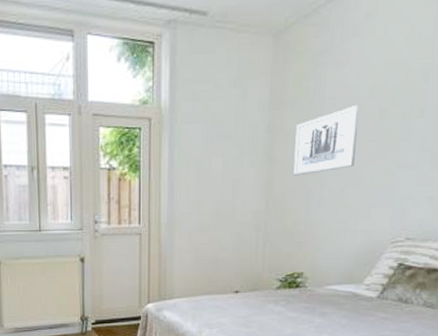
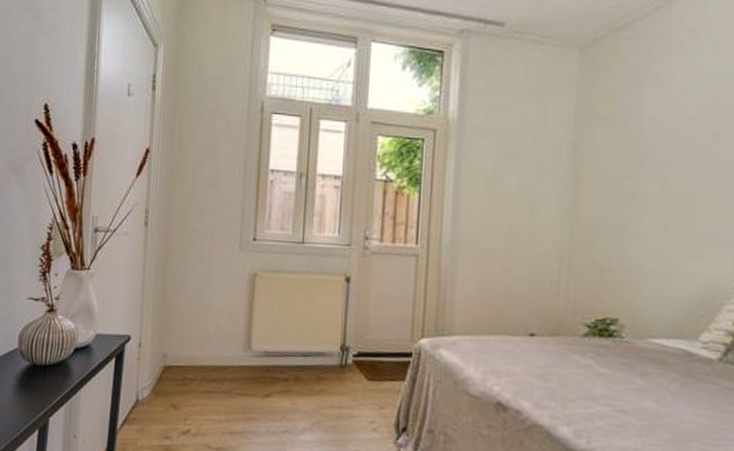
wall art: present [292,104,359,176] -> none [603,126,686,203]

